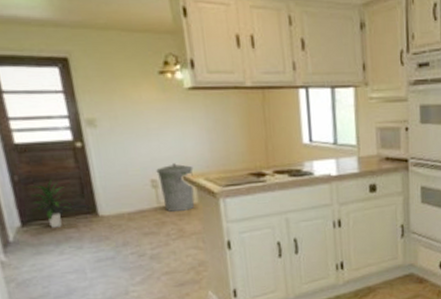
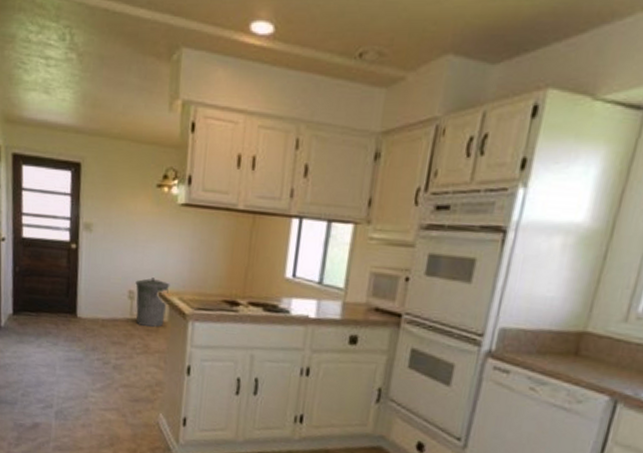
indoor plant: present [28,179,73,228] -> none [24,275,57,322]

